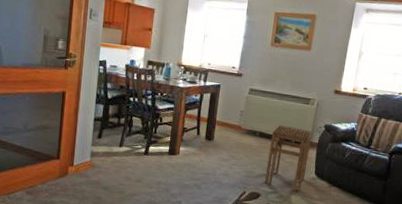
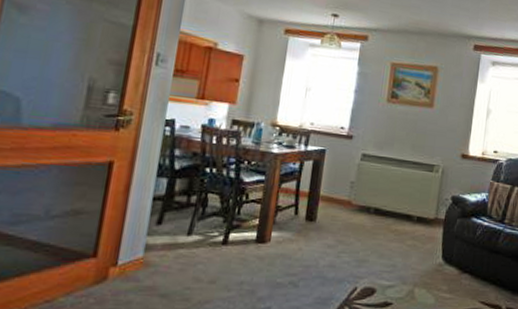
stool: present [264,124,312,192] -> none [380,197,437,283]

